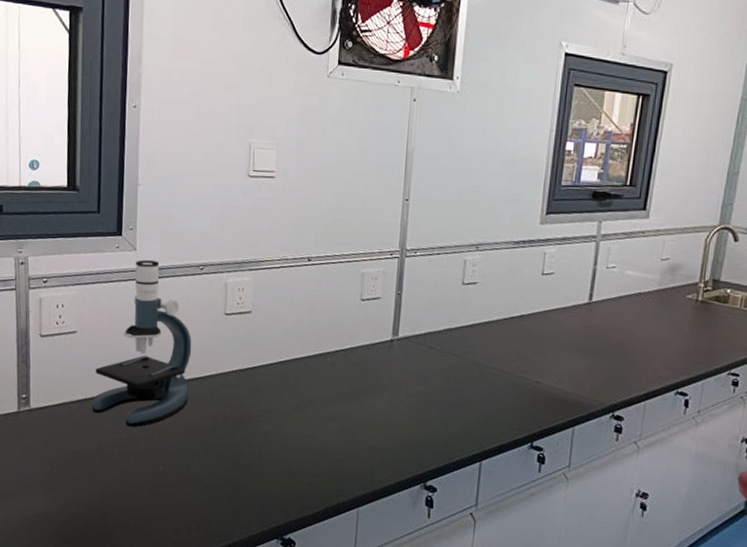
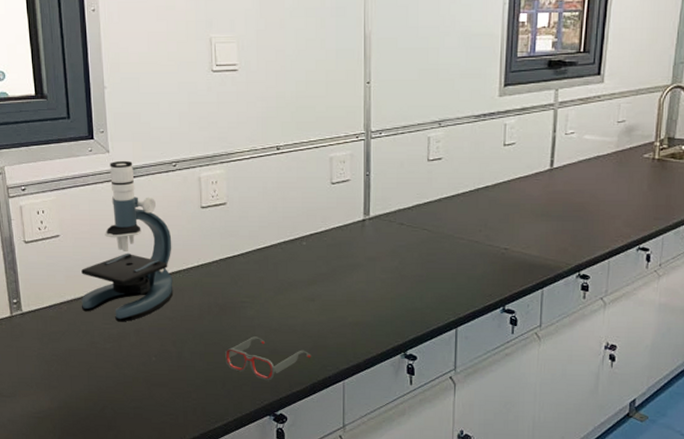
spectacles: none [235,453,326,502] -> present [224,336,311,381]

